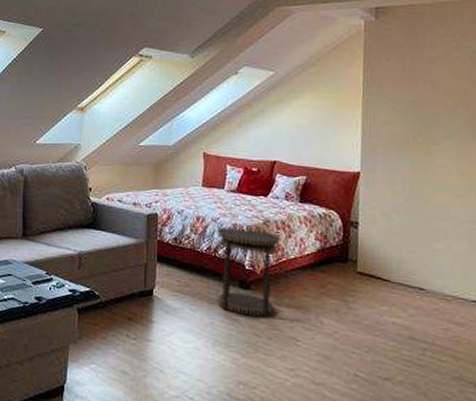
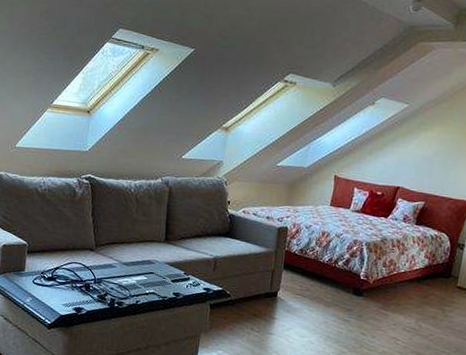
side table: present [217,227,281,317] -> none [332,242,395,320]

